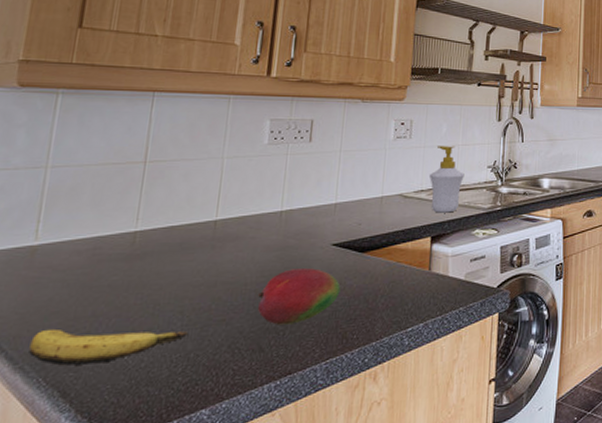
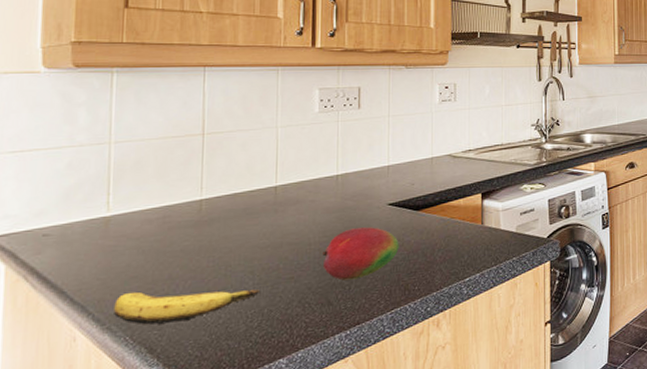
soap bottle: present [428,146,465,213] -> none [475,106,509,171]

